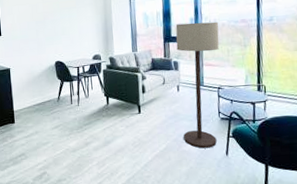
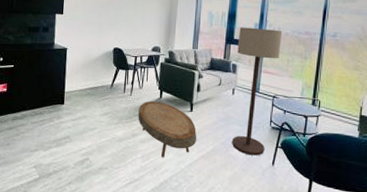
coffee table: none [87,108,149,162] -> present [138,101,197,158]

